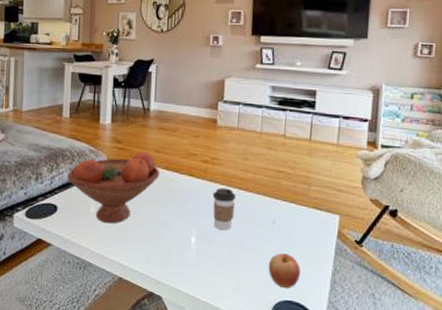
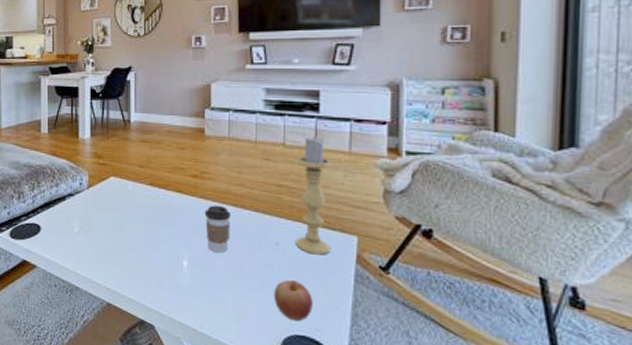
fruit bowl: present [66,151,160,224] -> none [48,166,145,245]
candle holder: none [289,130,322,232] -> present [296,136,331,255]

